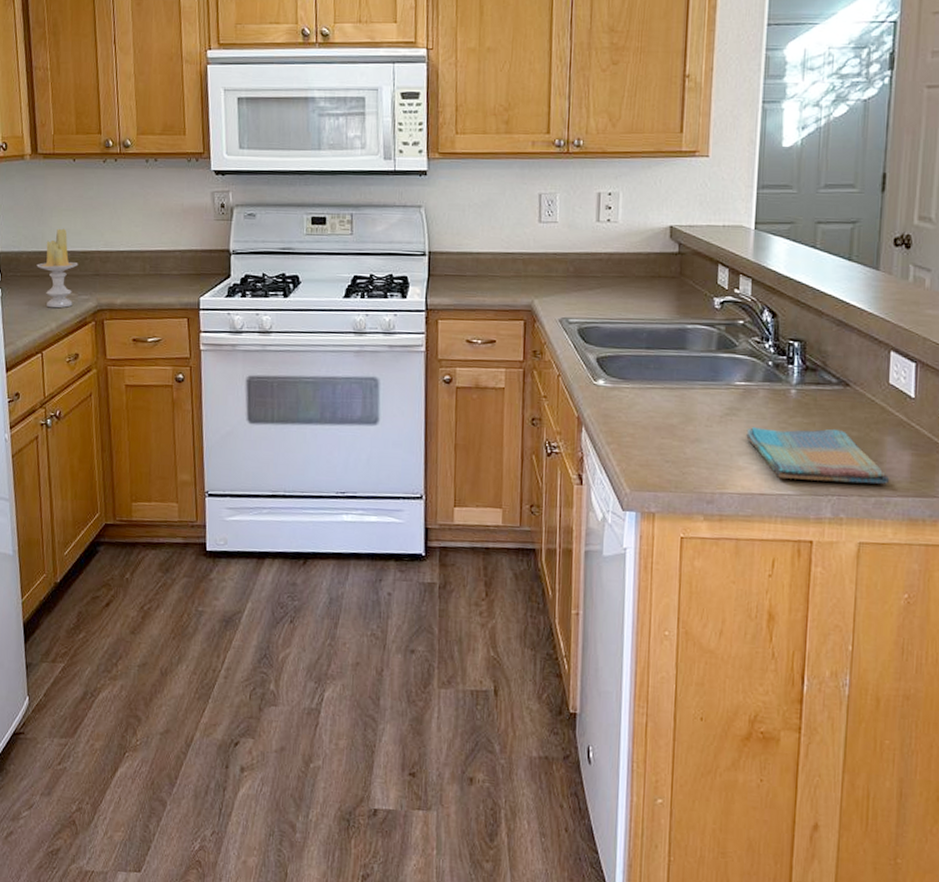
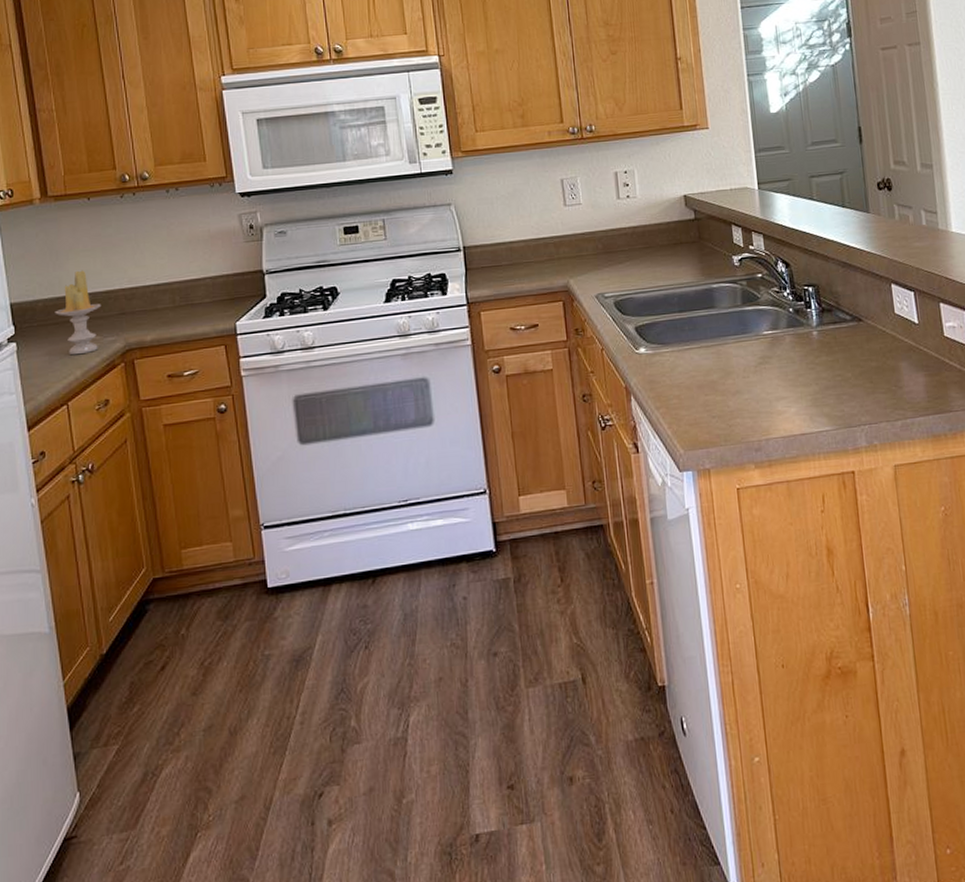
dish towel: present [746,426,889,485] -> none [780,363,910,417]

